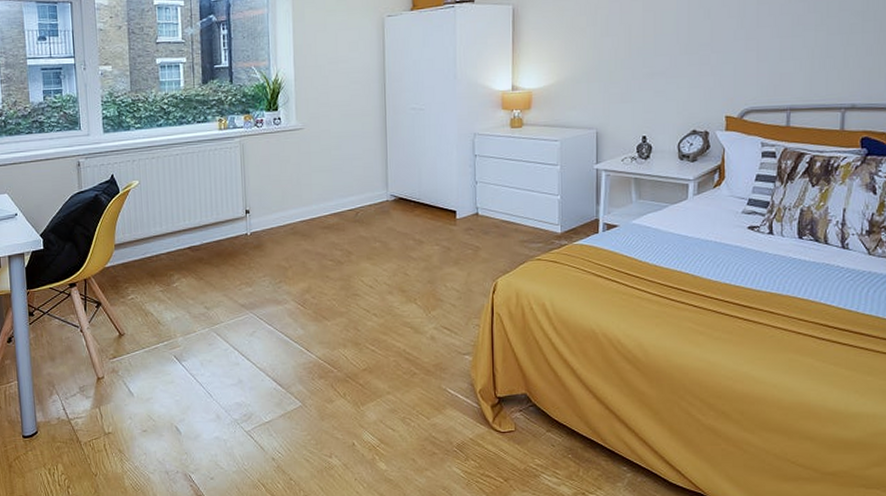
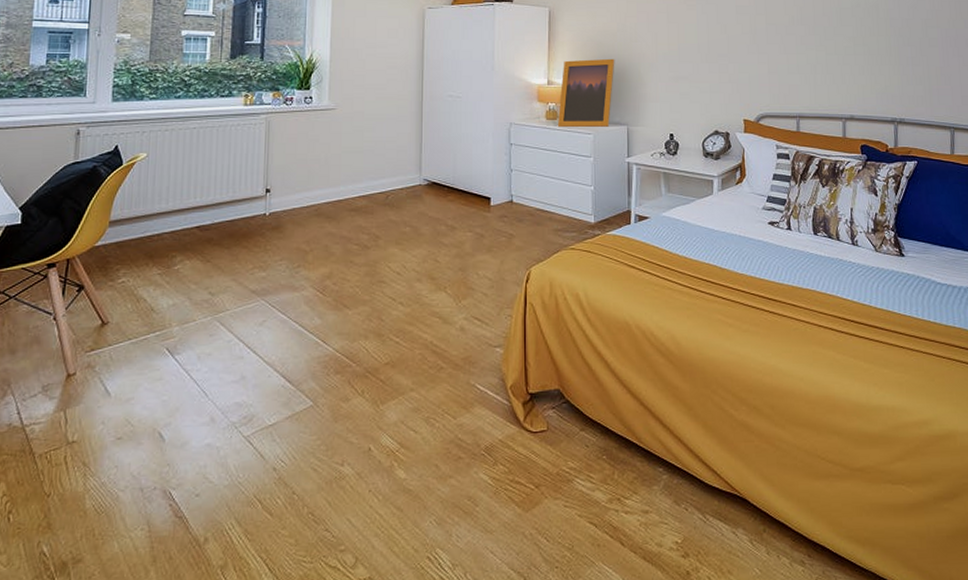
picture frame: none [522,57,584,136] -> present [557,58,615,128]

